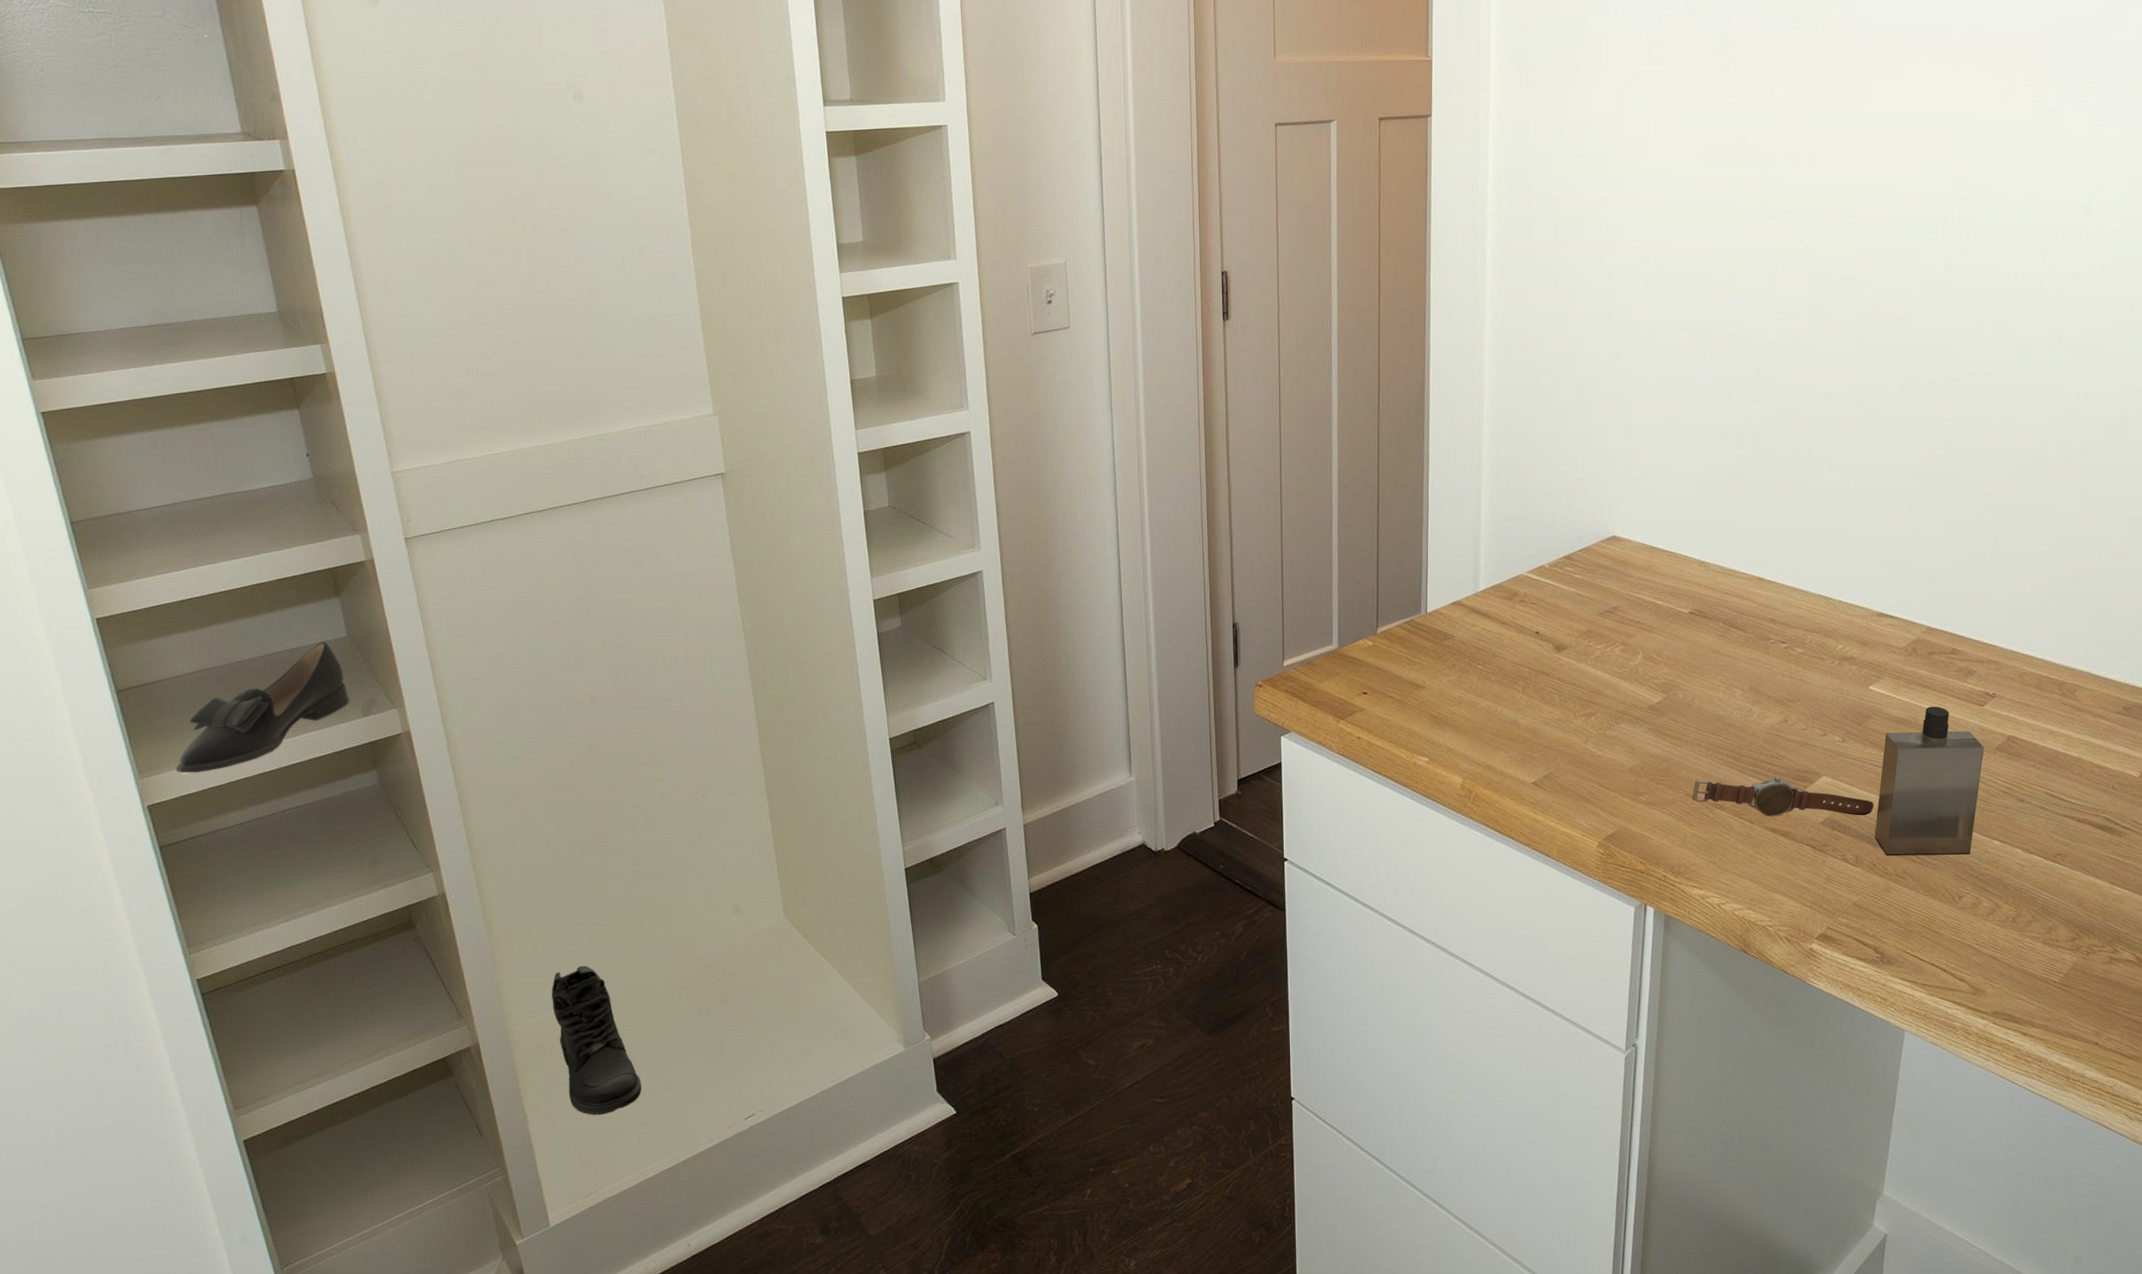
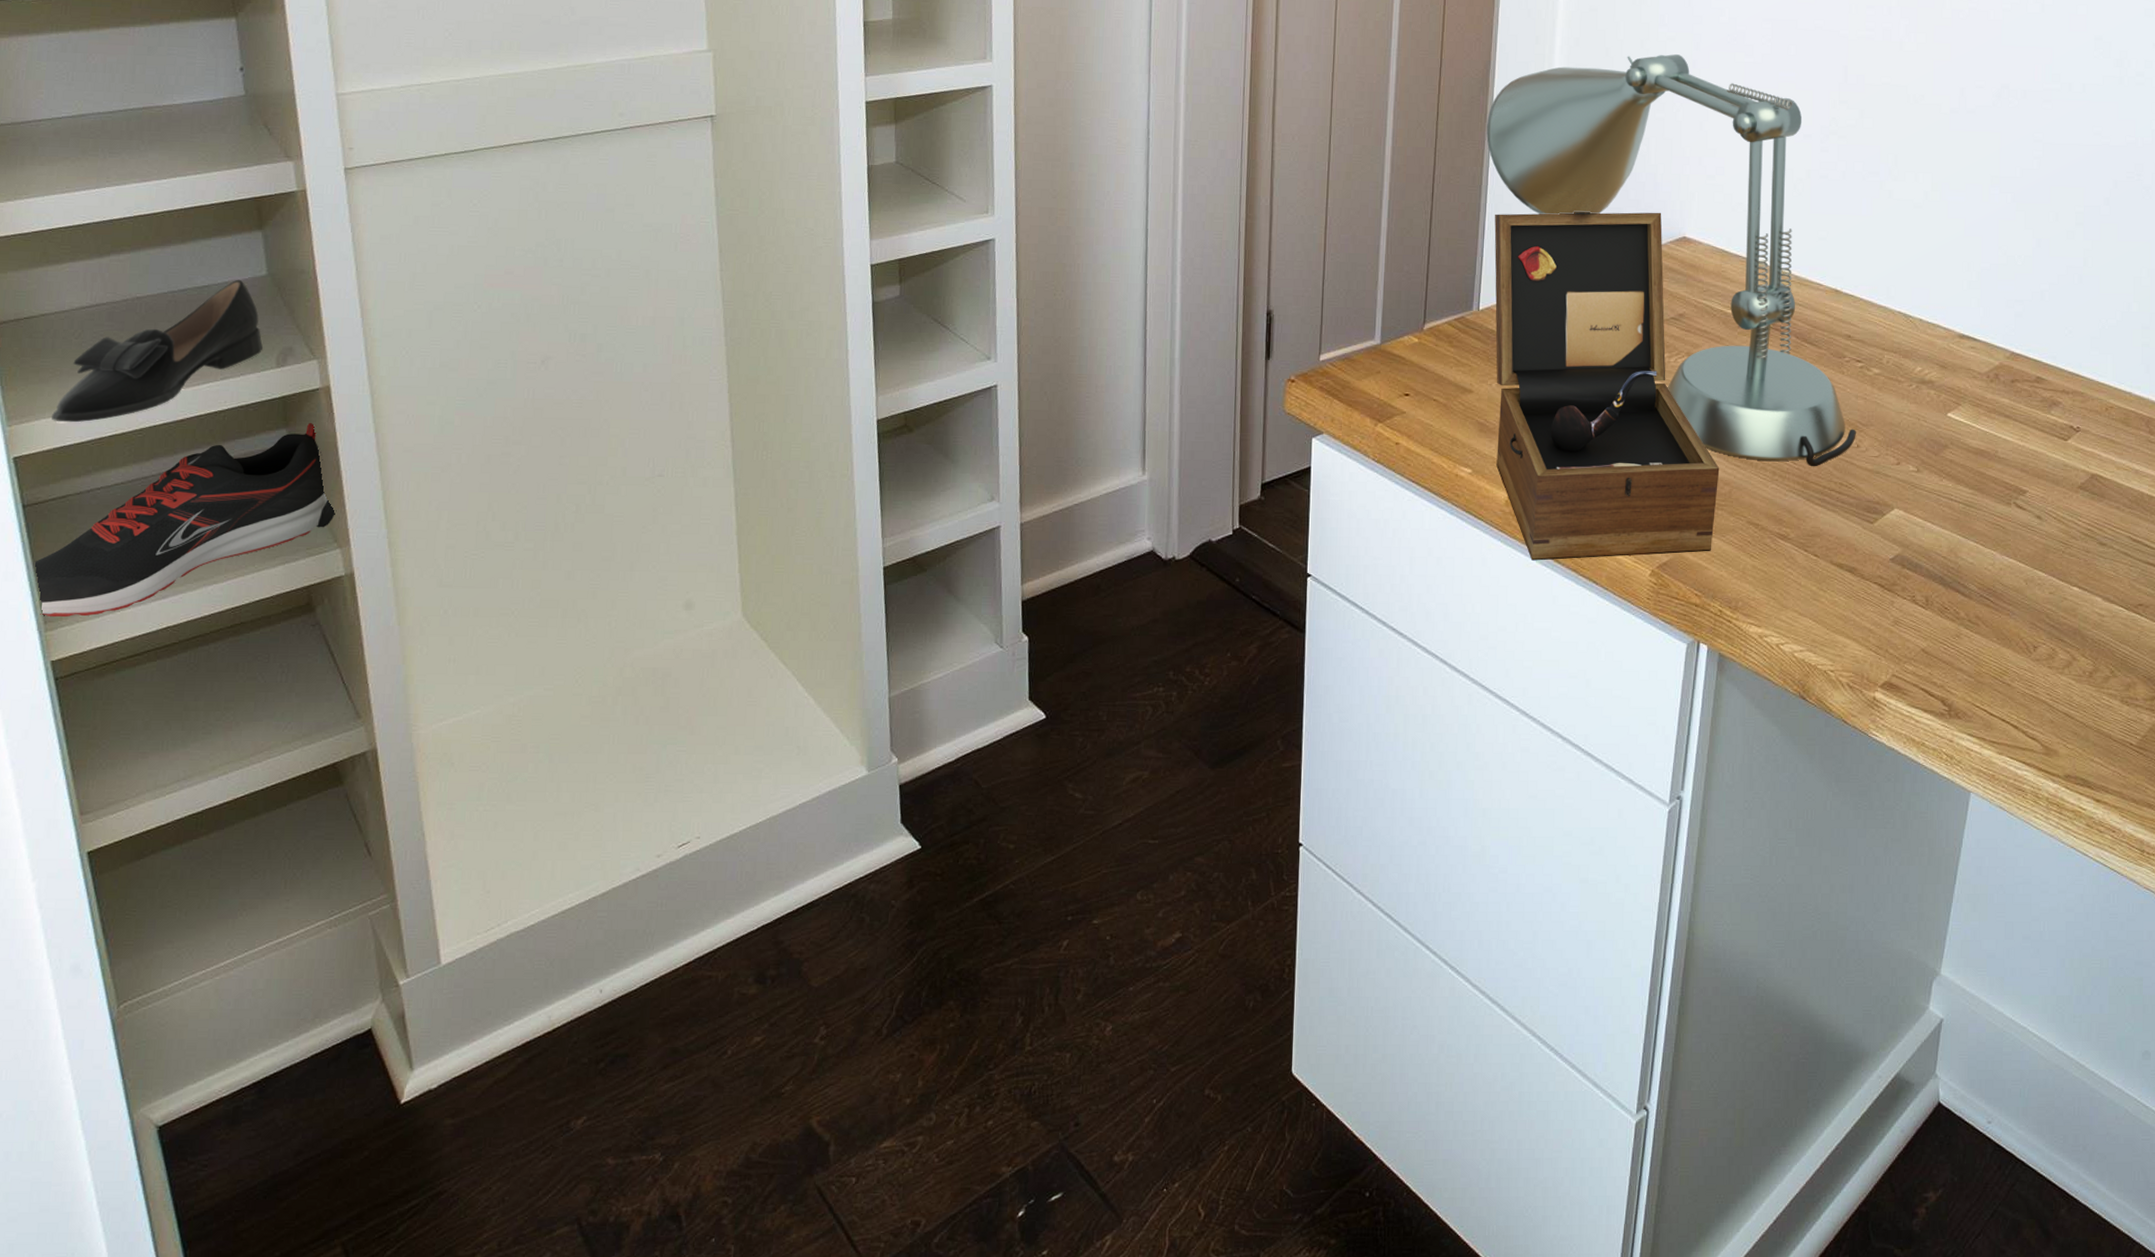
athletic shoe: none [174,764,426,942] -> present [34,423,337,618]
boot: present [552,965,641,1115] -> none [466,662,562,836]
desk lamp: none [1425,367,1784,742] -> present [1486,54,1856,467]
wooden box: none [1437,514,1658,838] -> present [1494,211,1720,561]
watch: present [1691,777,1874,817] -> none [1753,505,1947,554]
perfume bottle: present [1874,706,1984,856] -> none [1947,438,2066,601]

